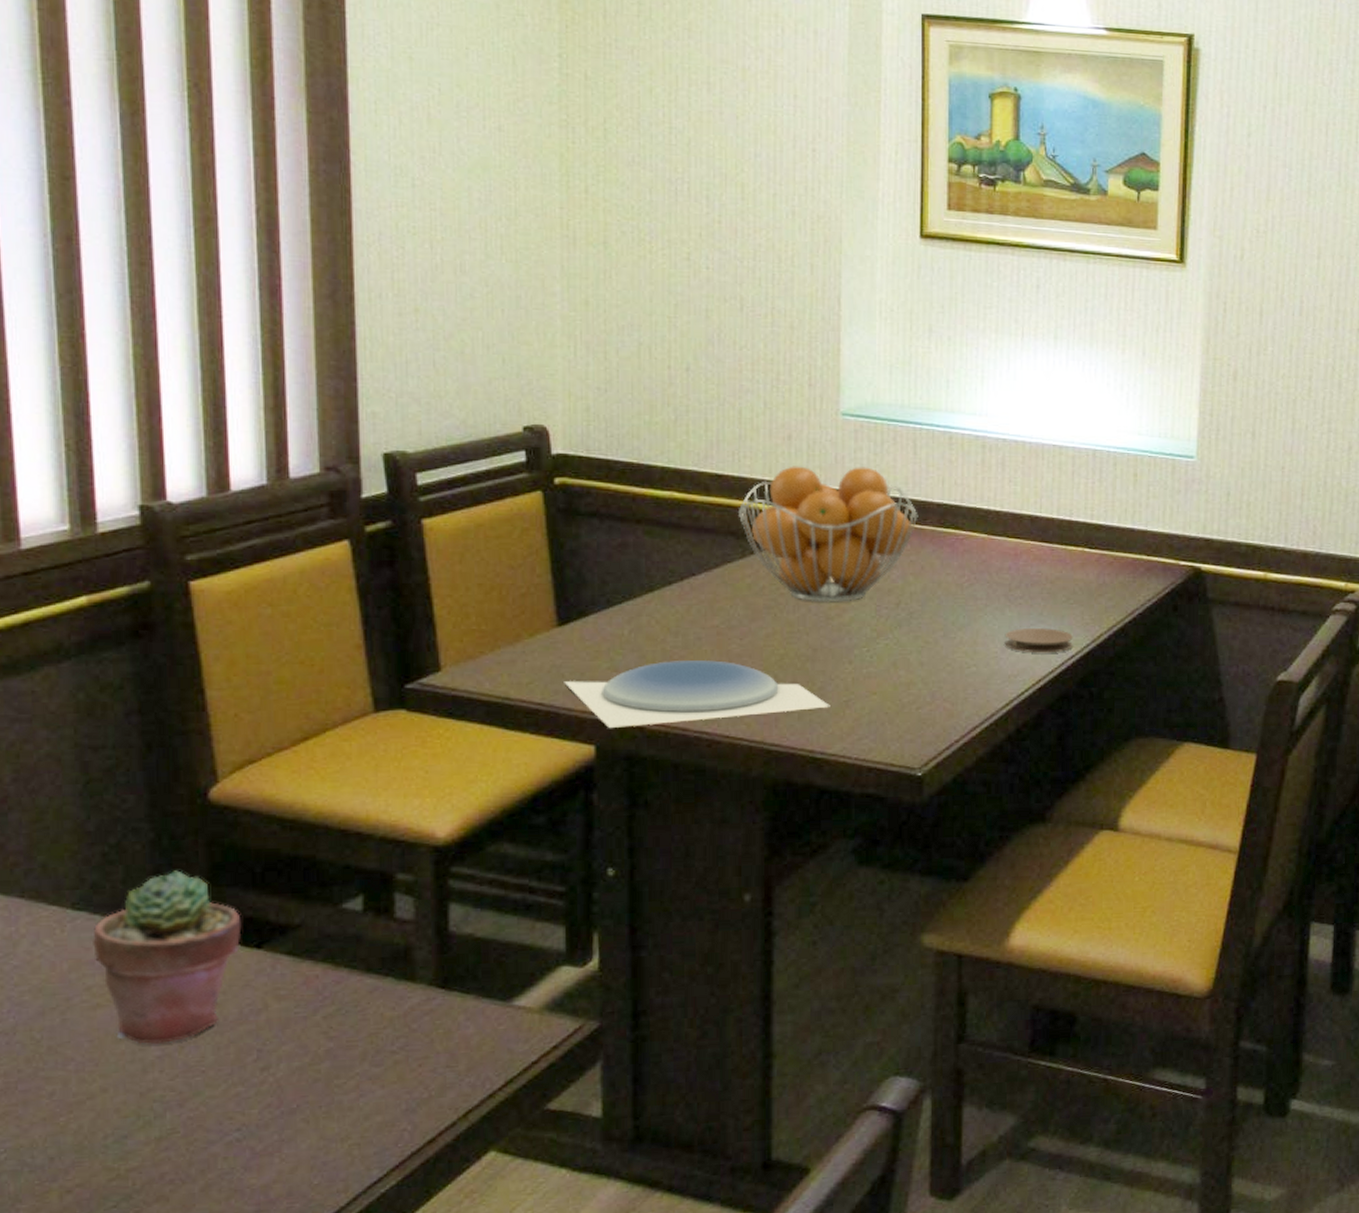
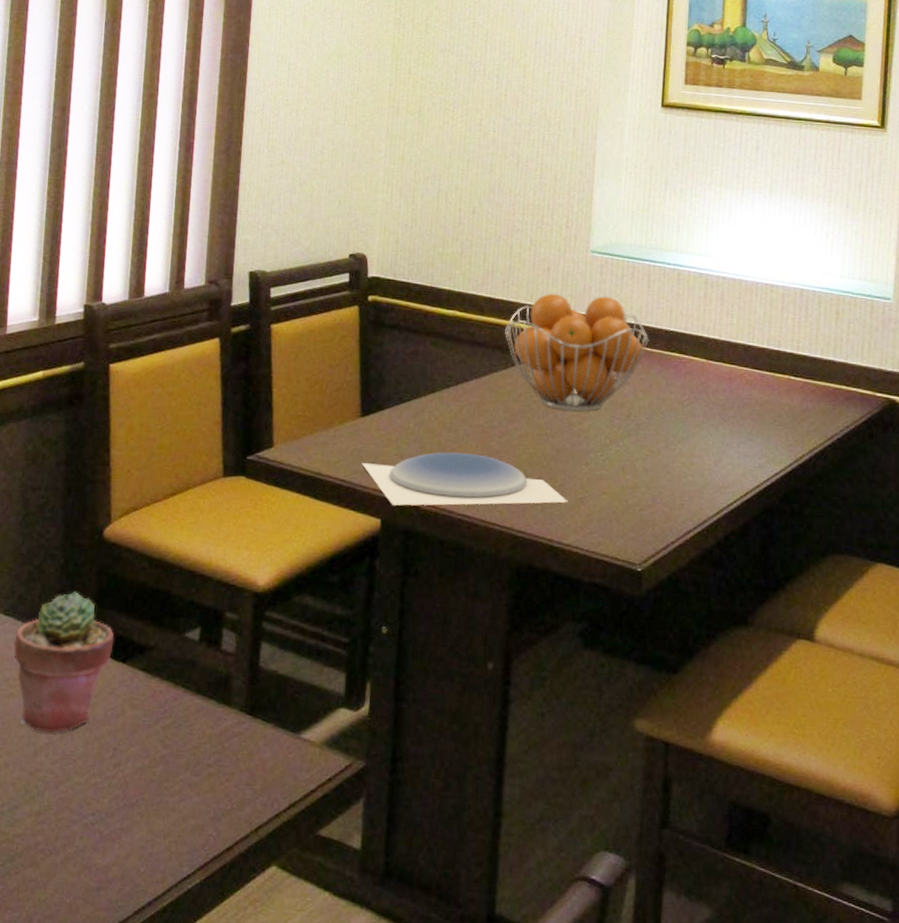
coaster: present [1005,628,1073,653] -> none [717,445,778,469]

